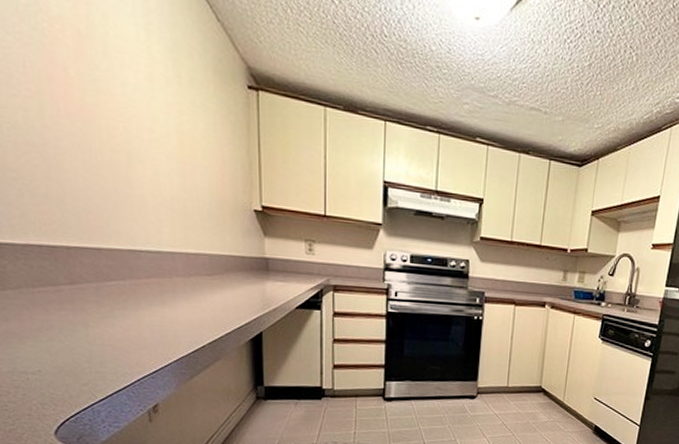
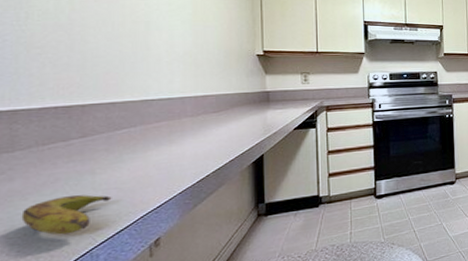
banana: none [21,346,107,386] -> present [21,194,112,235]

